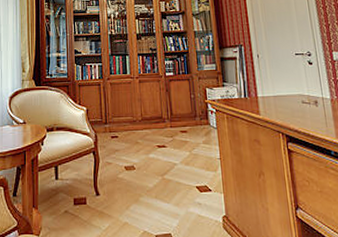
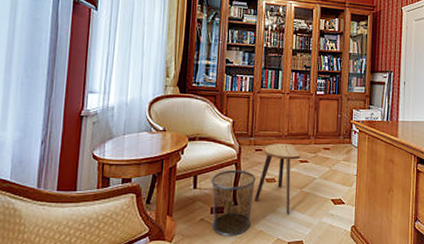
waste bin: none [71,158,115,230] -> present [210,169,256,237]
stool: none [116,128,157,205] -> present [254,143,300,215]

